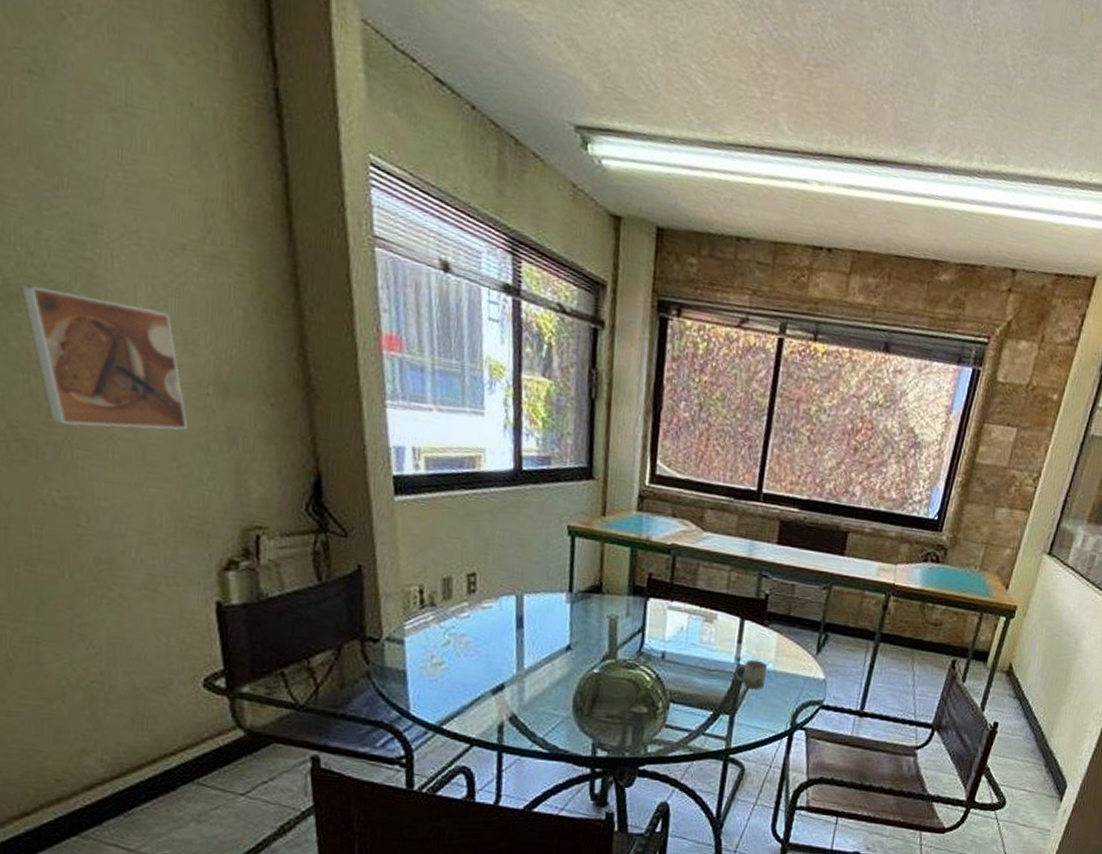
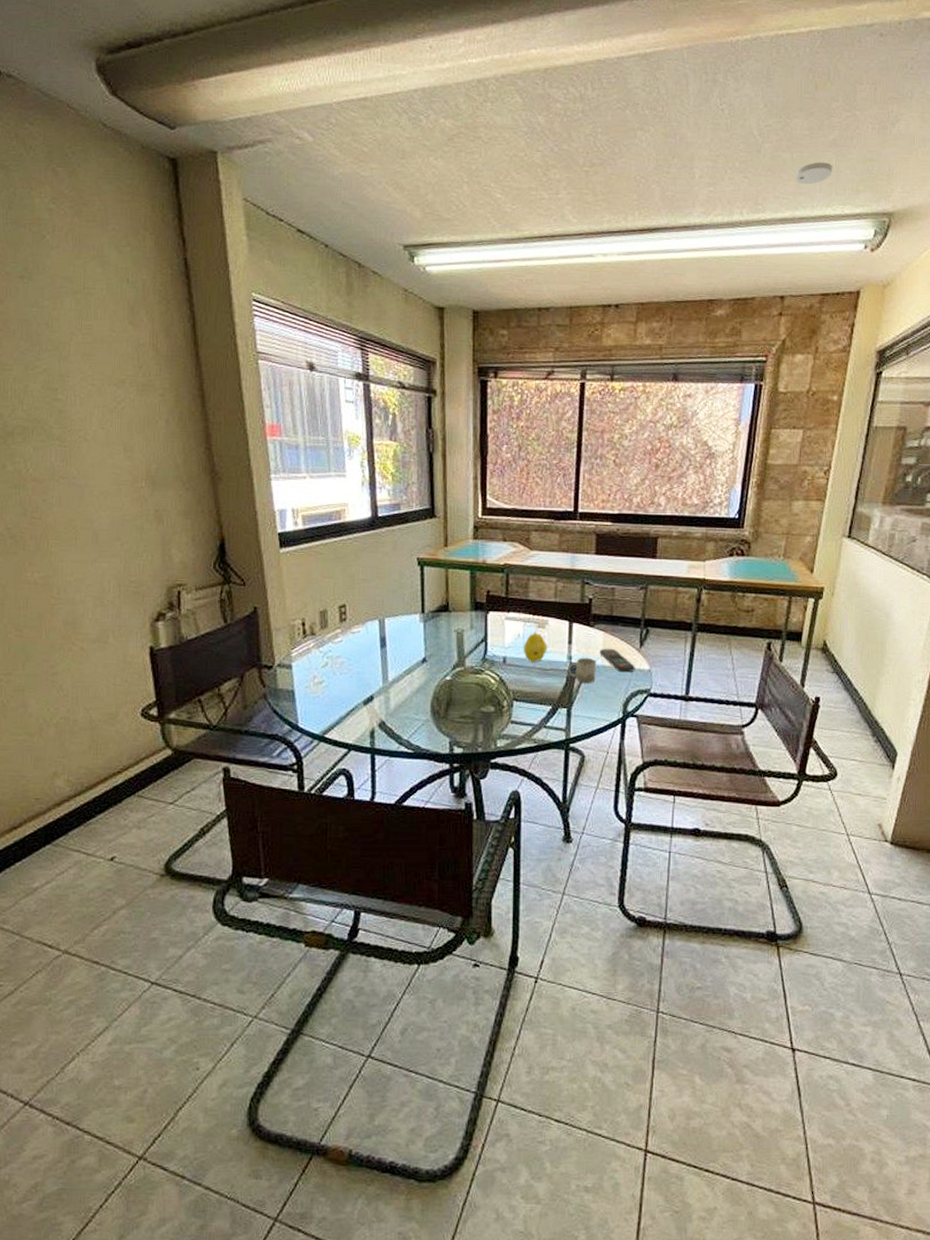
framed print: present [21,284,188,430] -> none [14,424,128,522]
fruit: none [686,626,714,661] -> present [524,632,547,662]
remote control: none [772,651,810,681] -> present [600,648,635,673]
smoke detector: none [1045,113,1087,140] -> present [795,162,833,185]

